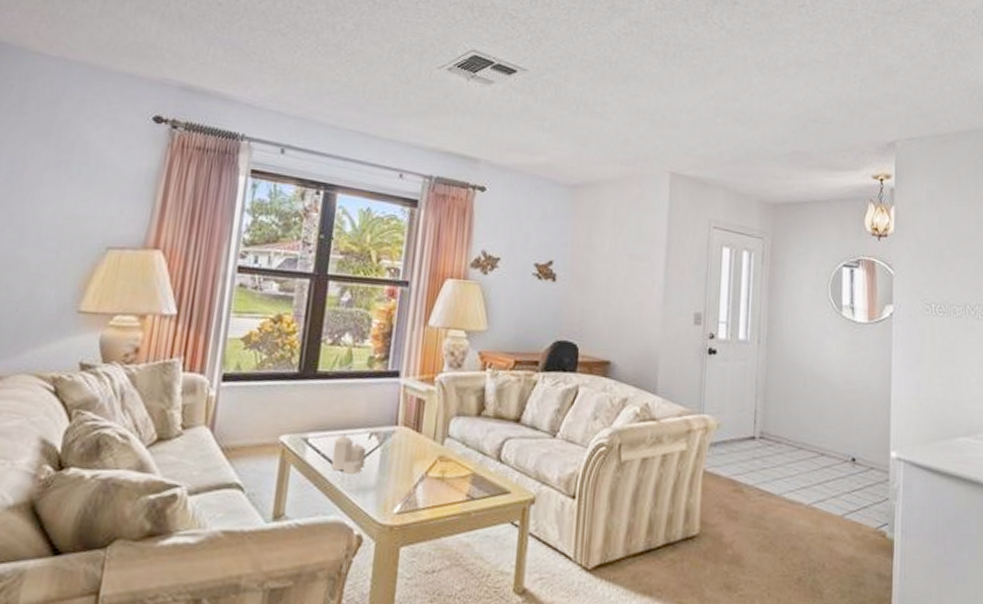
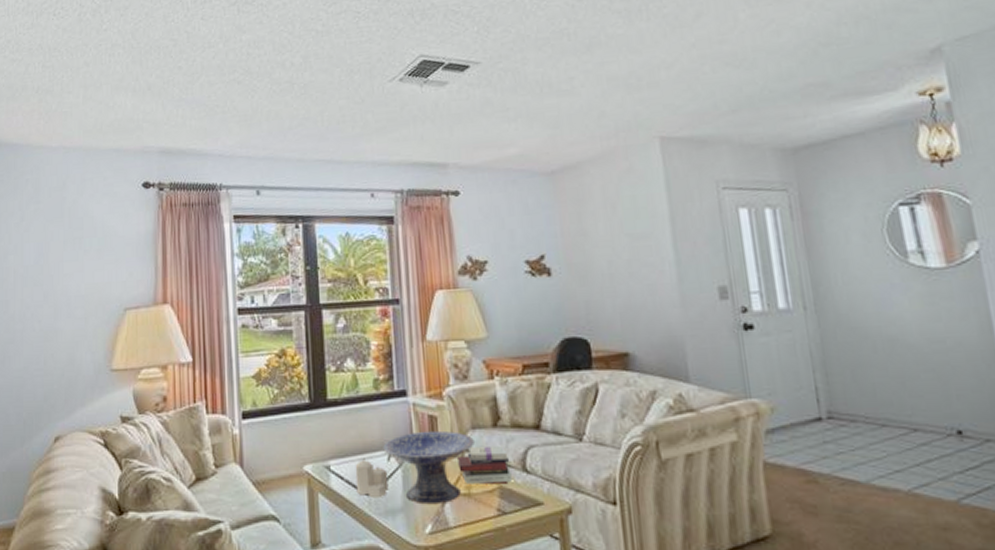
decorative bowl: none [366,413,458,486] -> present [383,430,476,505]
books: none [437,433,486,471] -> present [458,447,512,484]

